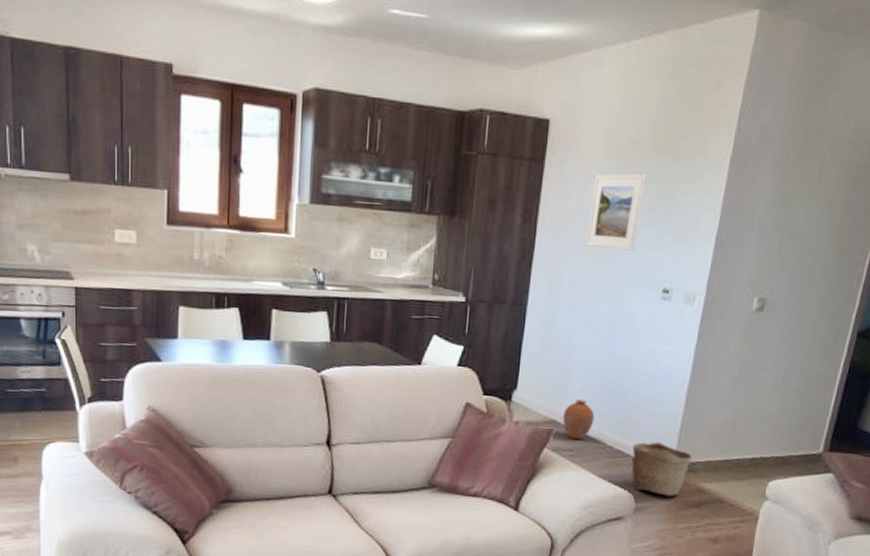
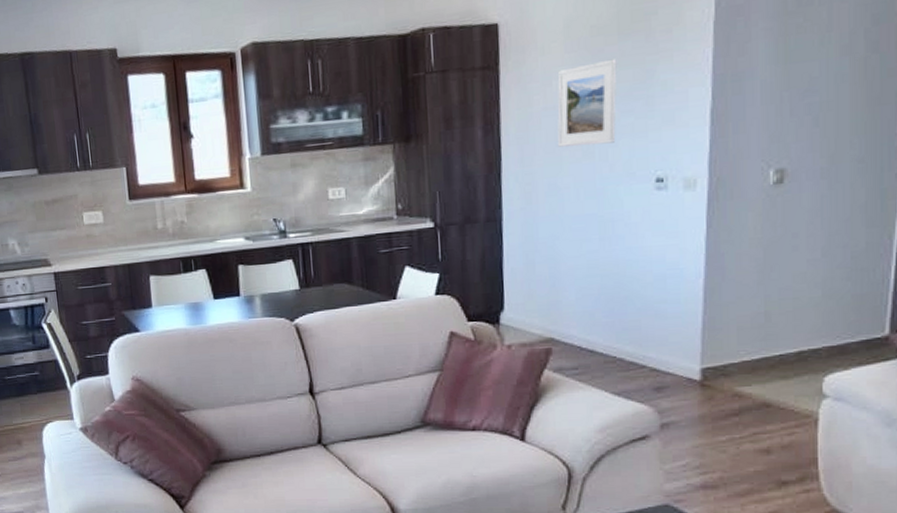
vase: present [562,399,595,440] -> none [560,312,598,357]
basket: present [631,442,692,497] -> none [647,347,722,407]

